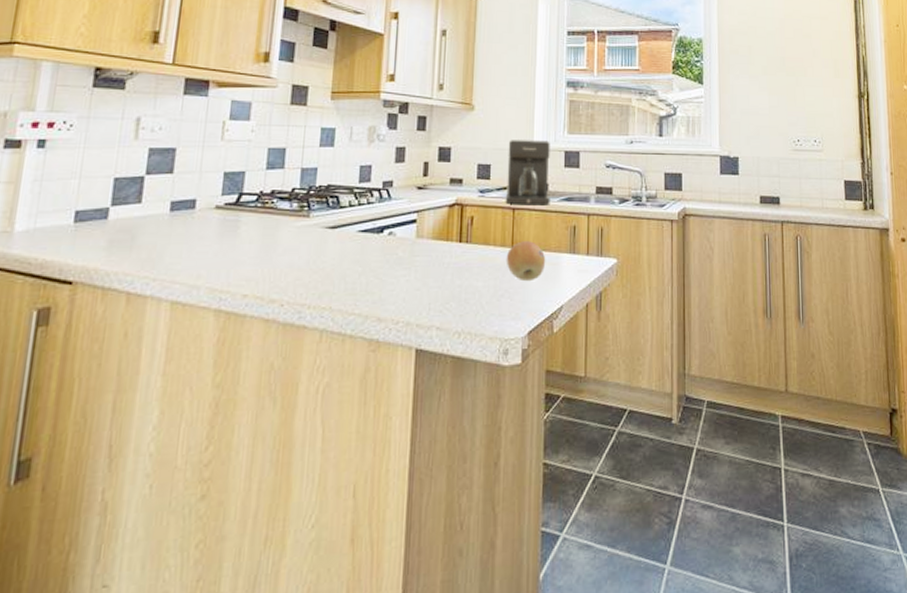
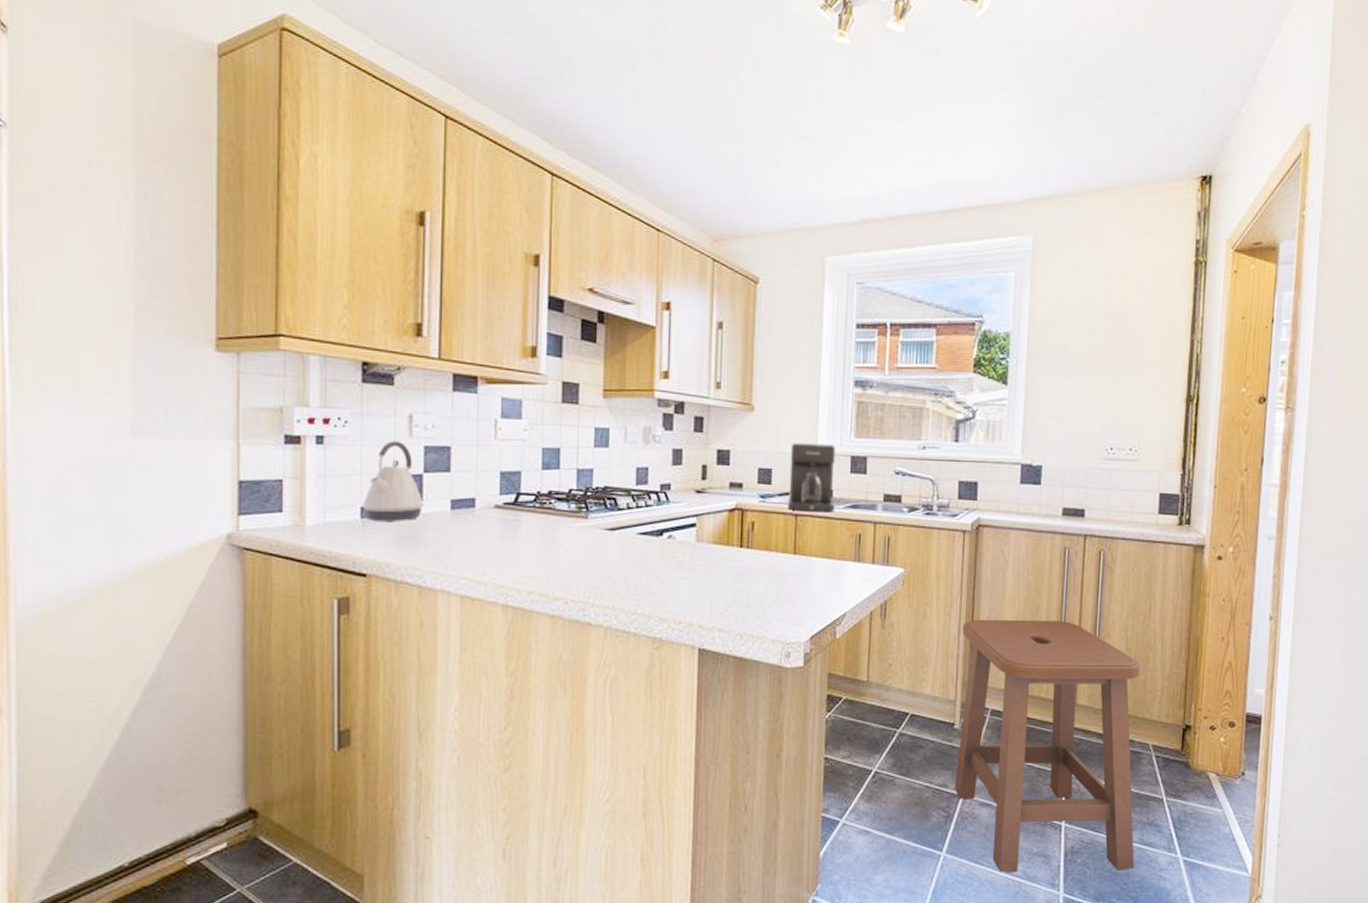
kettle: none [76,144,142,226] -> present [362,441,423,522]
fruit: present [506,241,546,282] -> none [788,548,830,588]
stool: none [674,305,860,584] -> present [955,619,1141,872]

